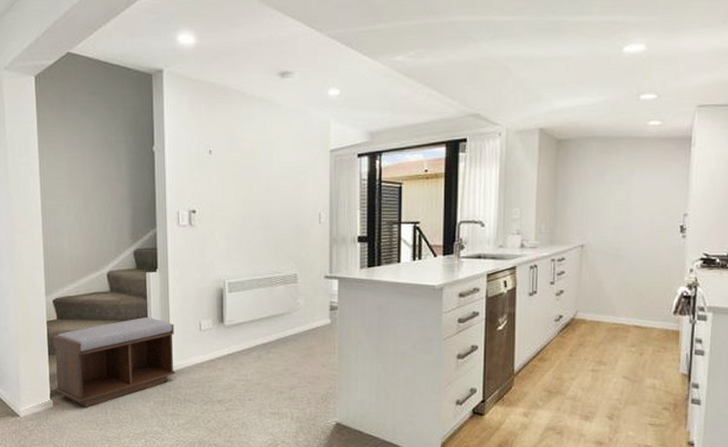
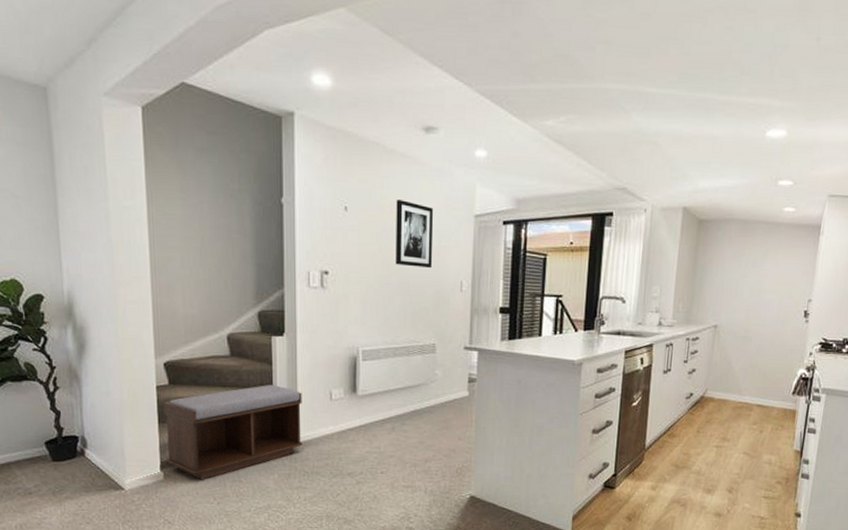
wall art: none [256,141,291,203] -> present [395,200,433,269]

